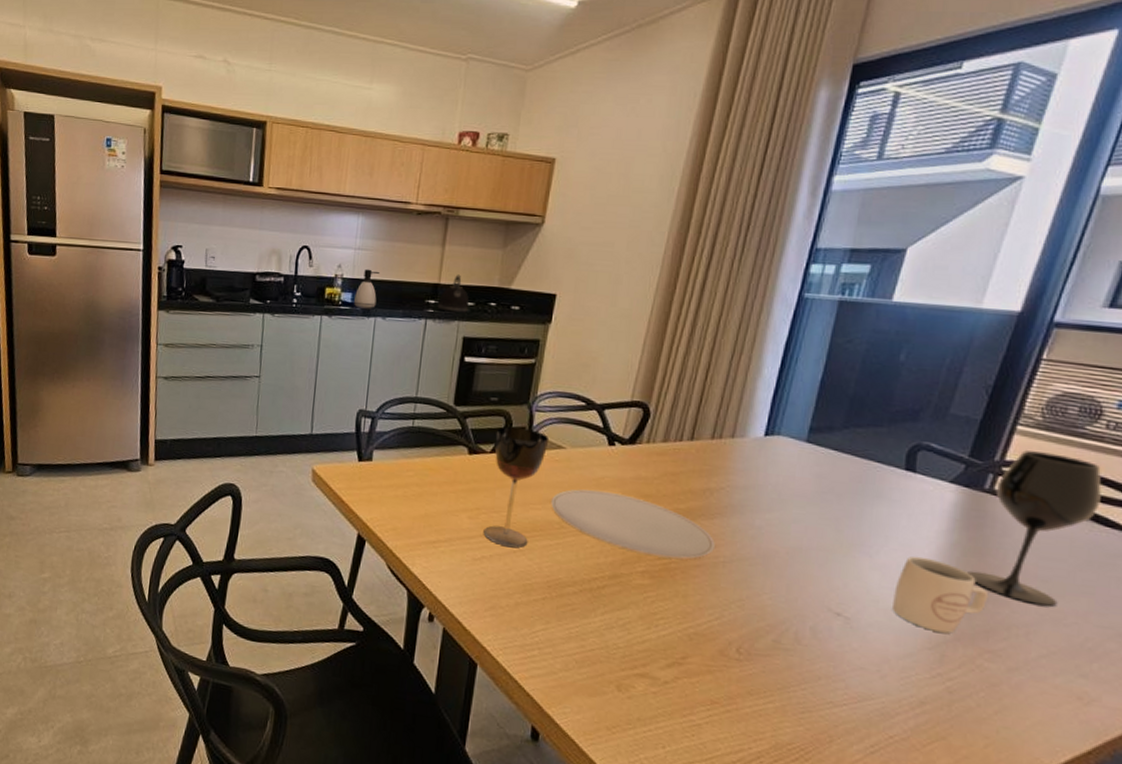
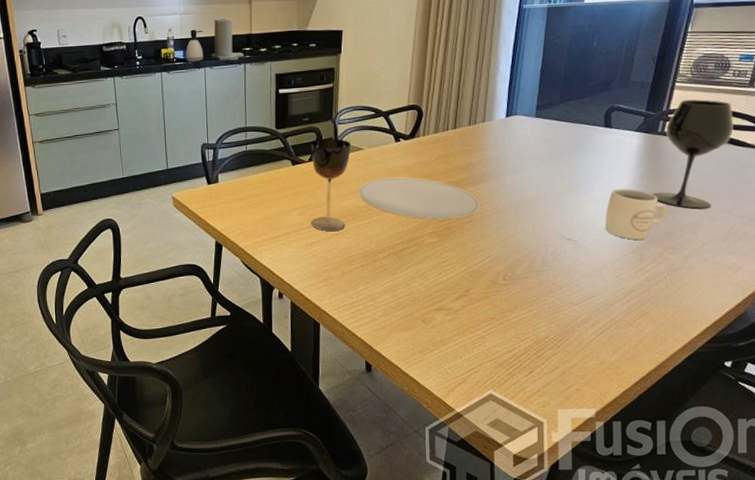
paper towel: none [384,259,427,313] -> present [210,17,244,61]
kettle: present [437,274,469,314] -> none [252,24,277,57]

